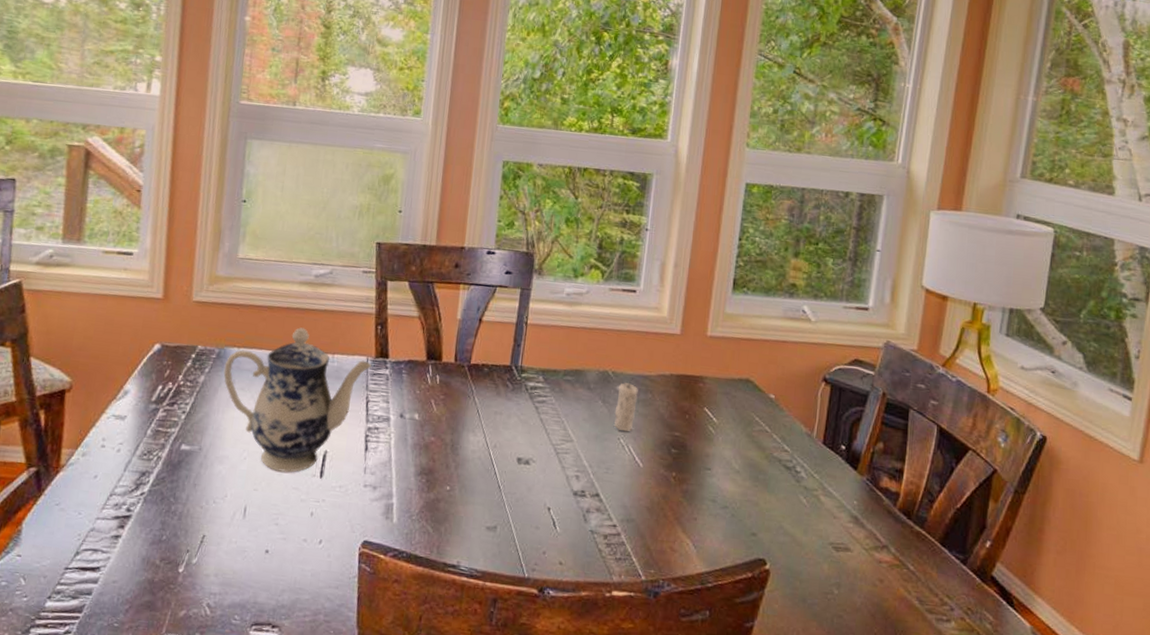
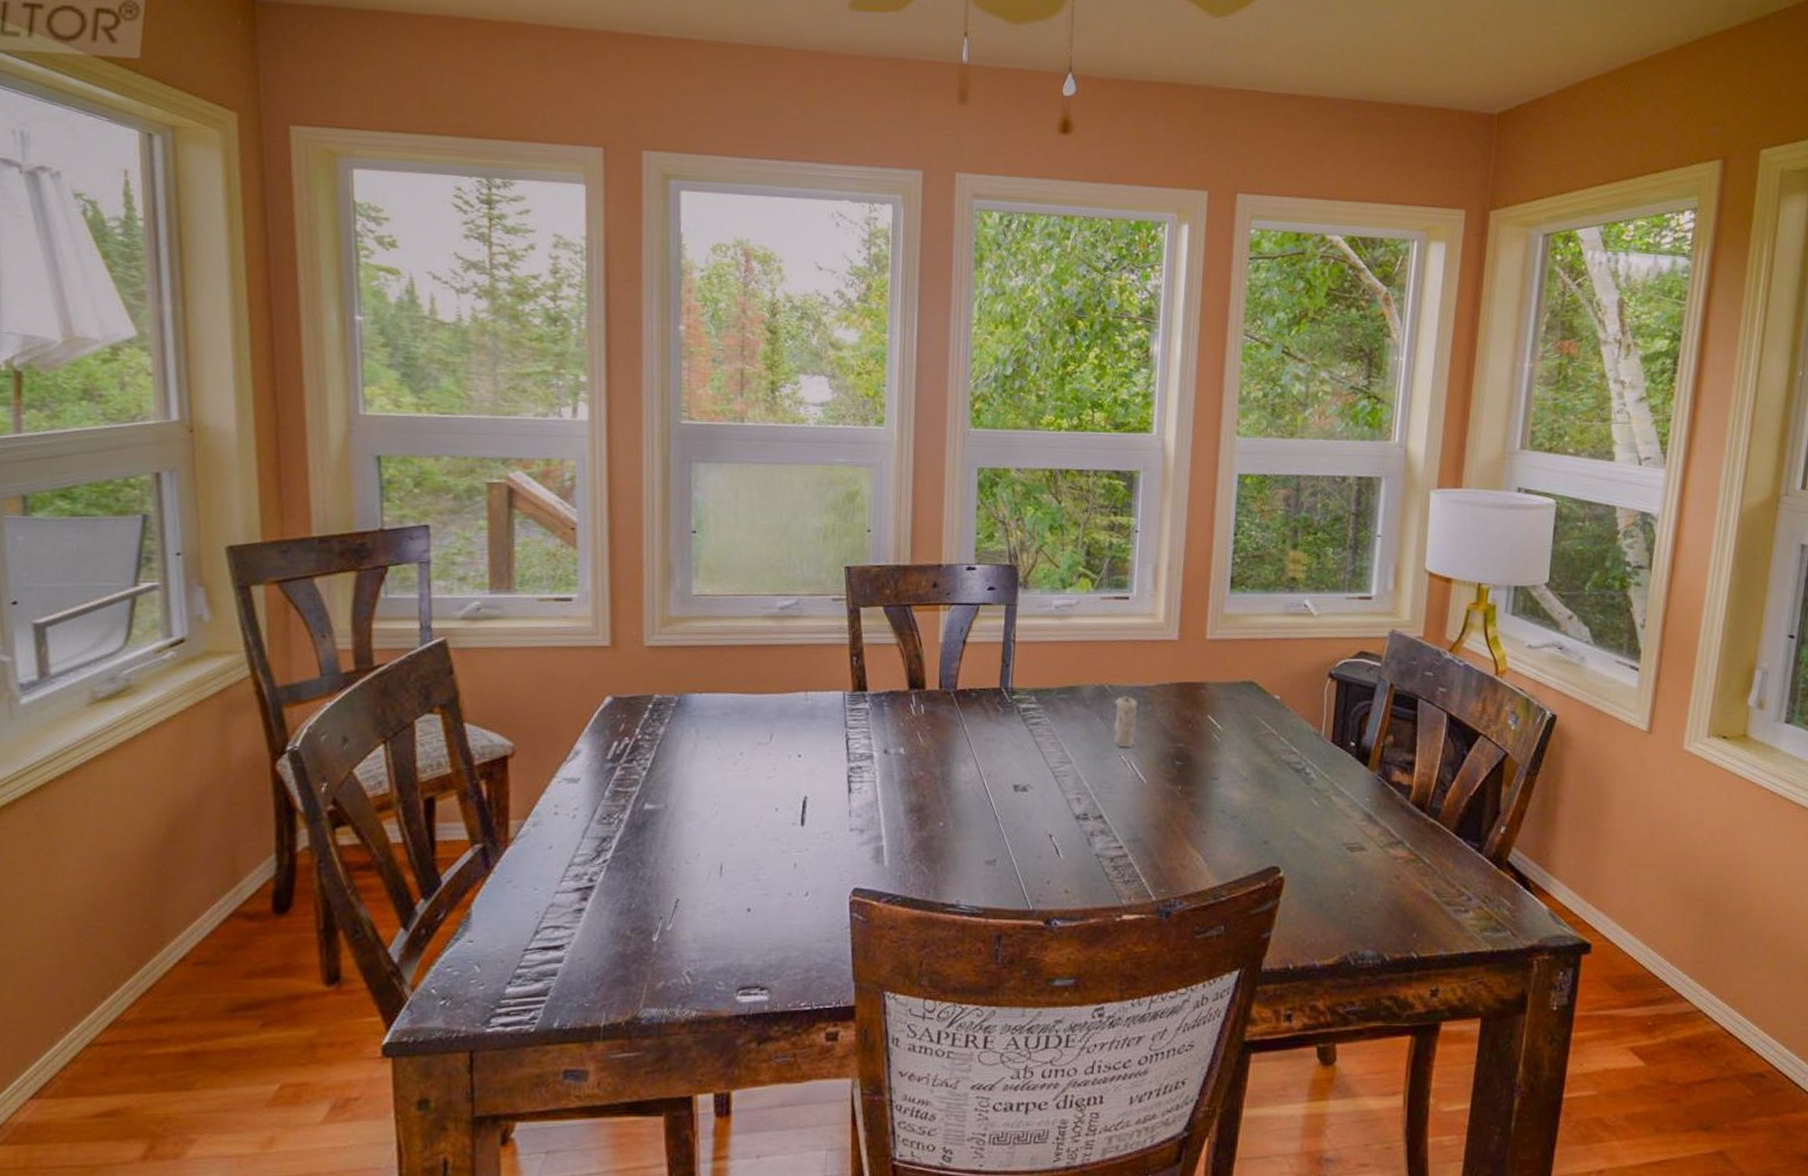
teapot: present [223,327,371,473] -> none [685,665,849,823]

